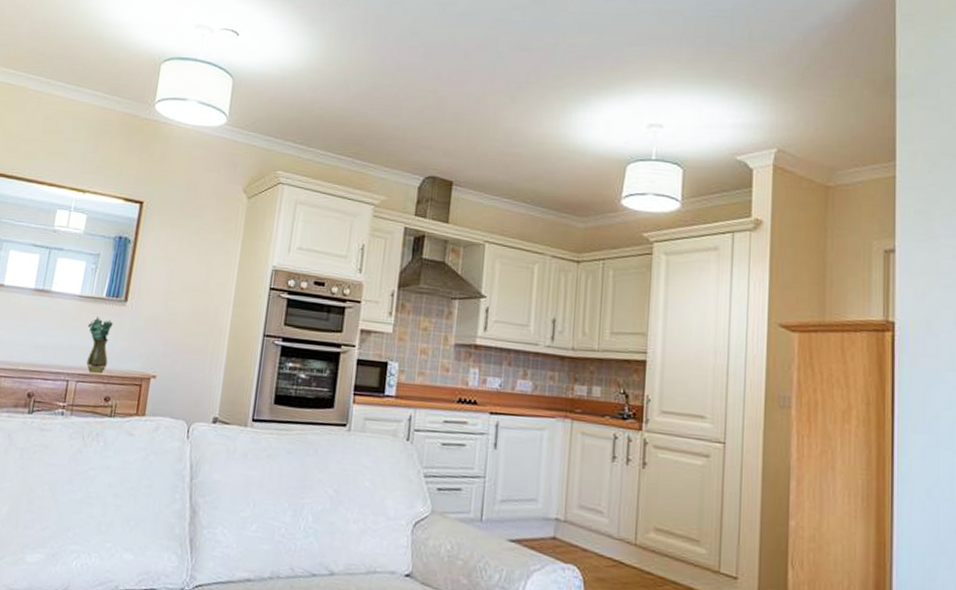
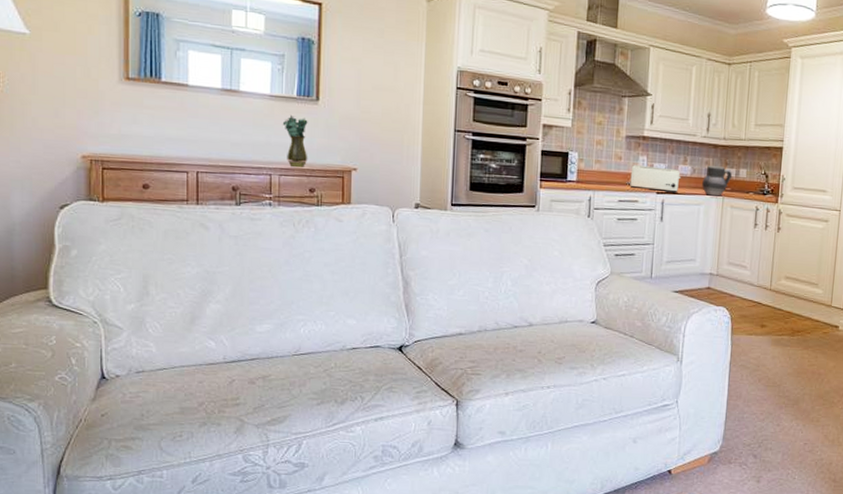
toaster: none [458,378,520,414] -> present [630,165,682,193]
ceramic jug: none [545,381,582,420] -> present [702,166,732,196]

